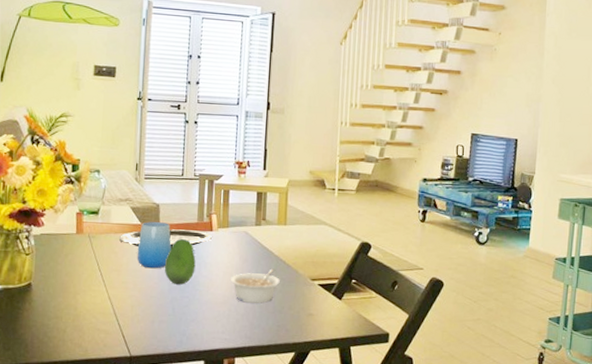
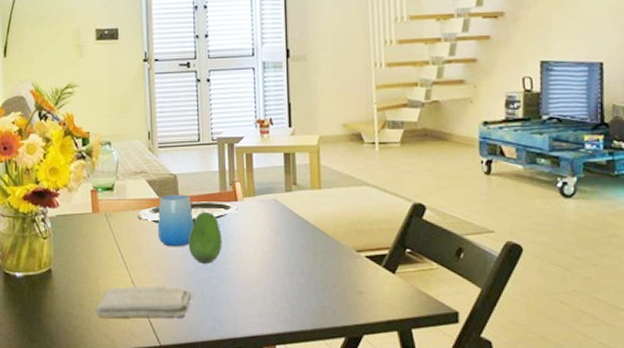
washcloth: none [72,302,163,331] -> present [96,286,191,318]
legume: present [230,268,280,304] -> none [262,240,320,283]

